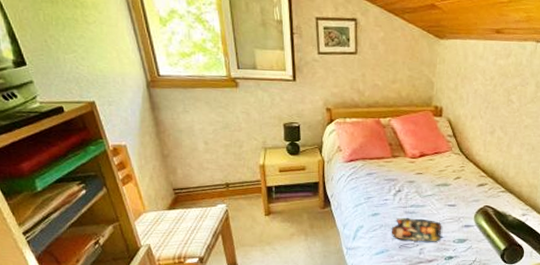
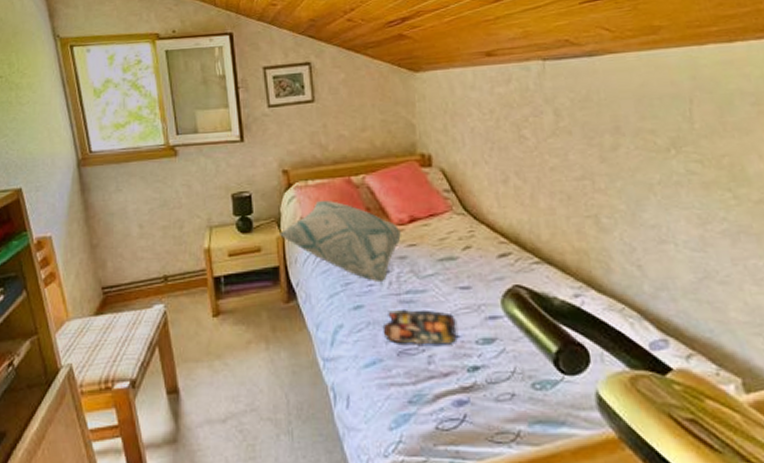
decorative pillow: none [320,135,412,197] -> present [278,201,401,281]

